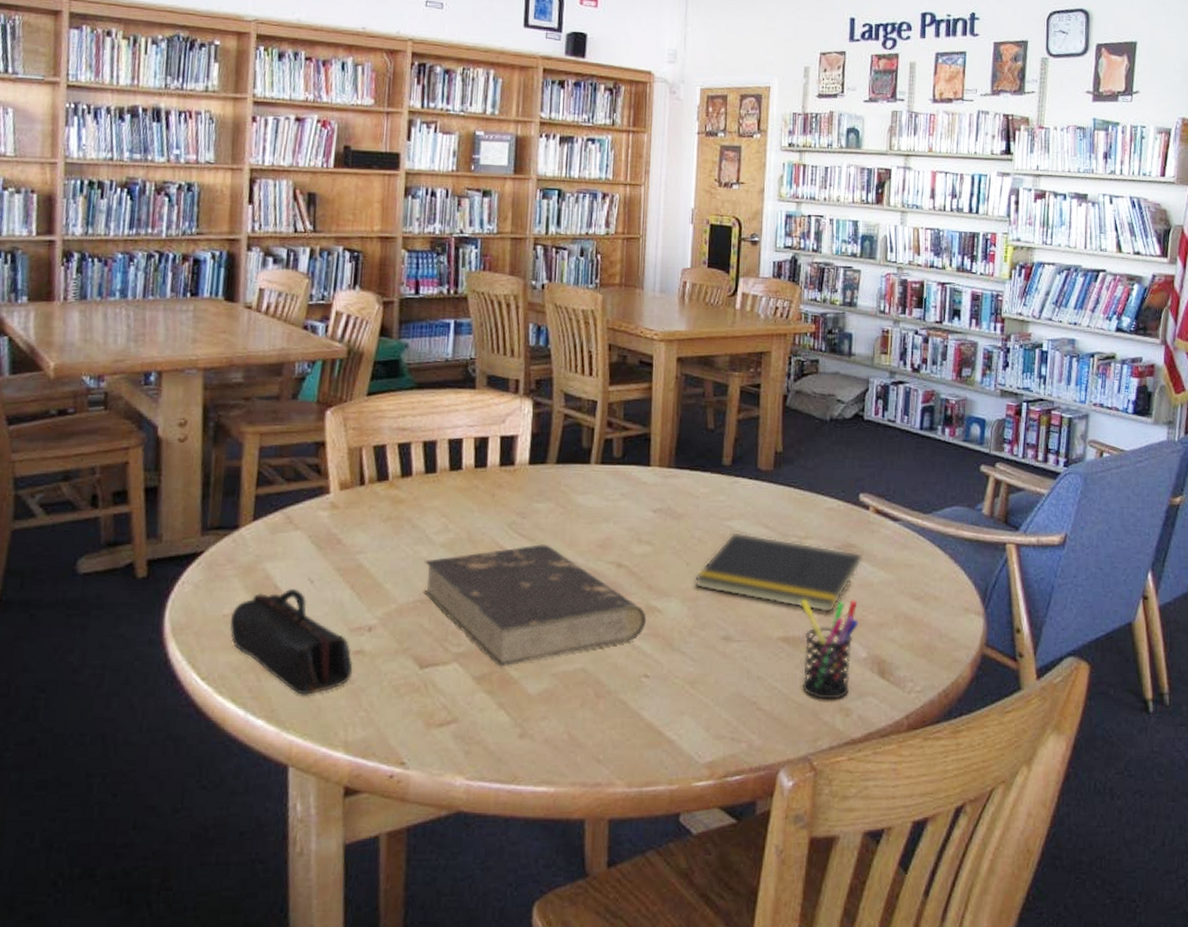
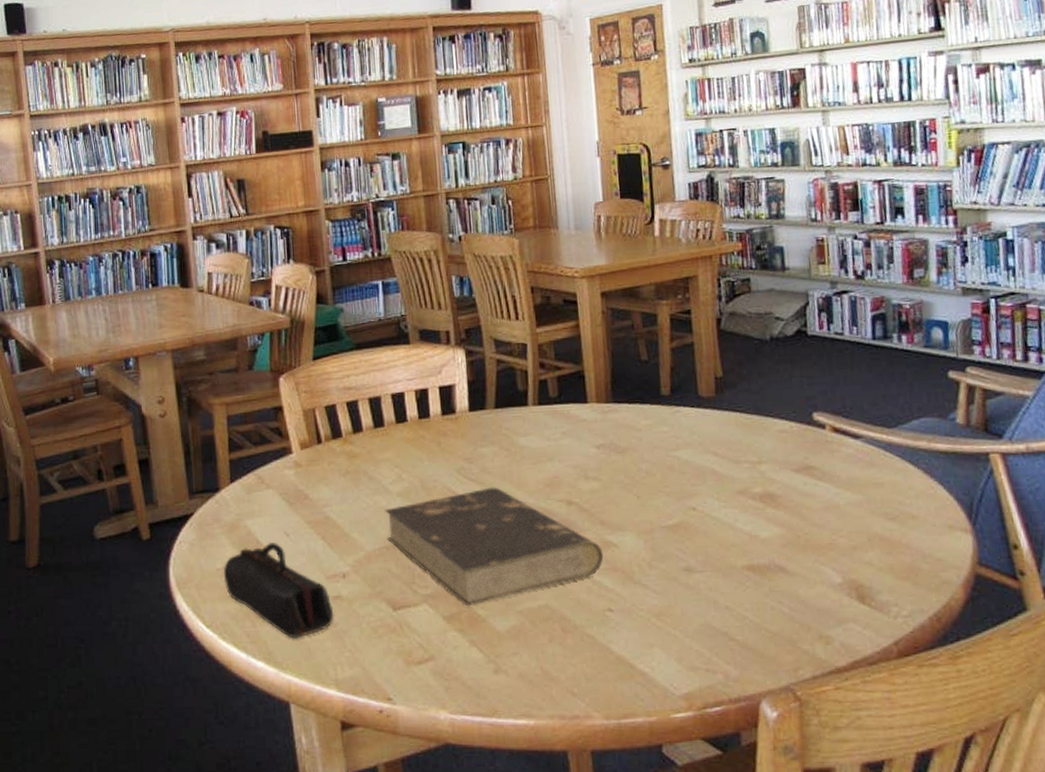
notepad: present [694,531,862,613] -> none [646,461,825,539]
pen holder: present [801,599,859,700] -> none [762,523,829,628]

